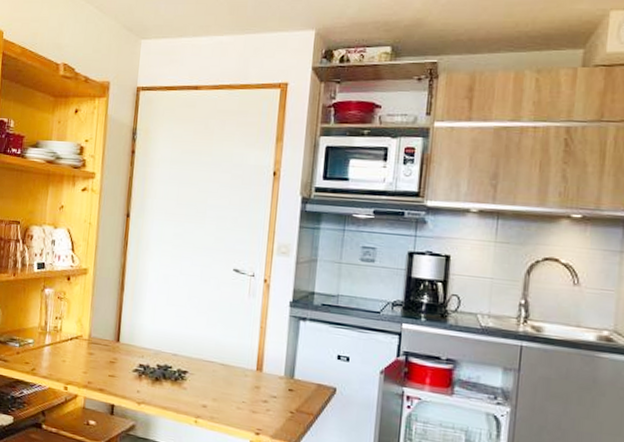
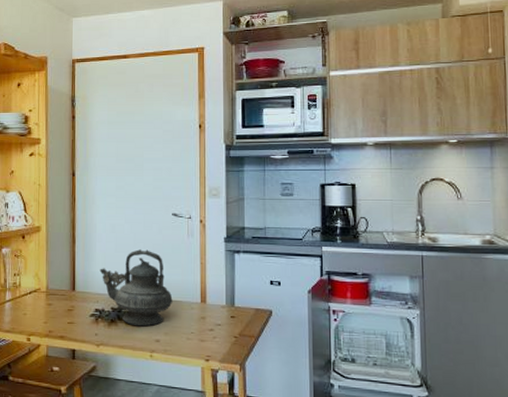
teapot: none [147,305,226,390] -> present [99,249,173,327]

